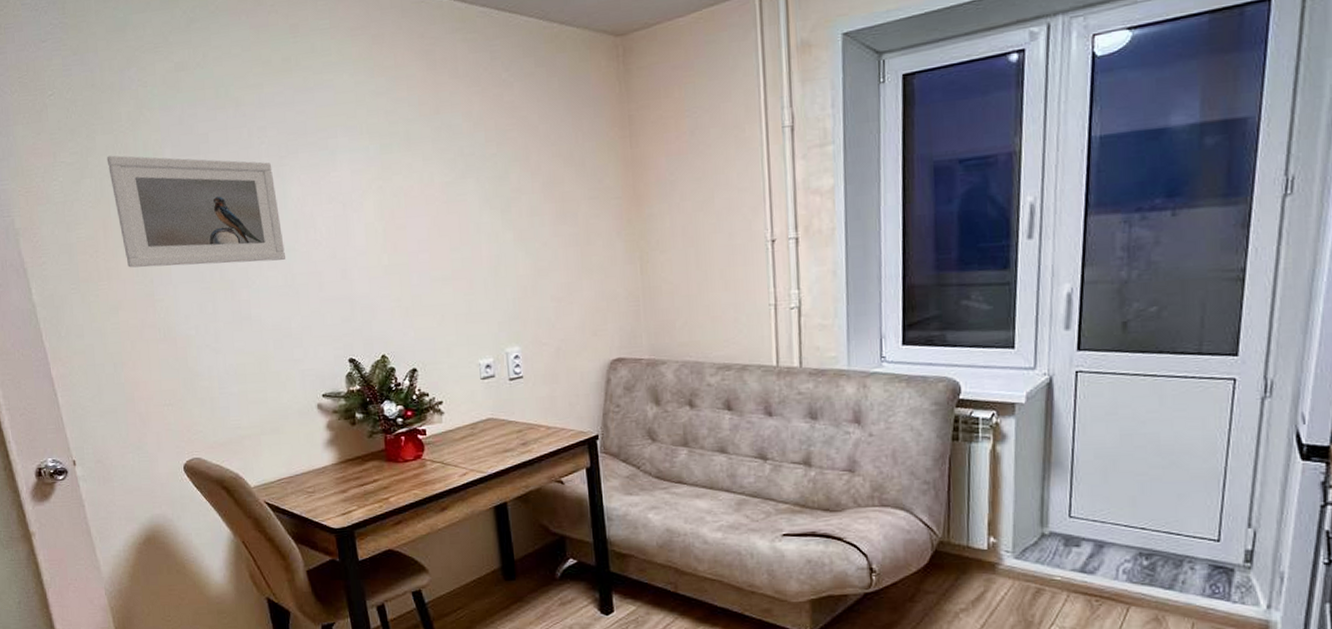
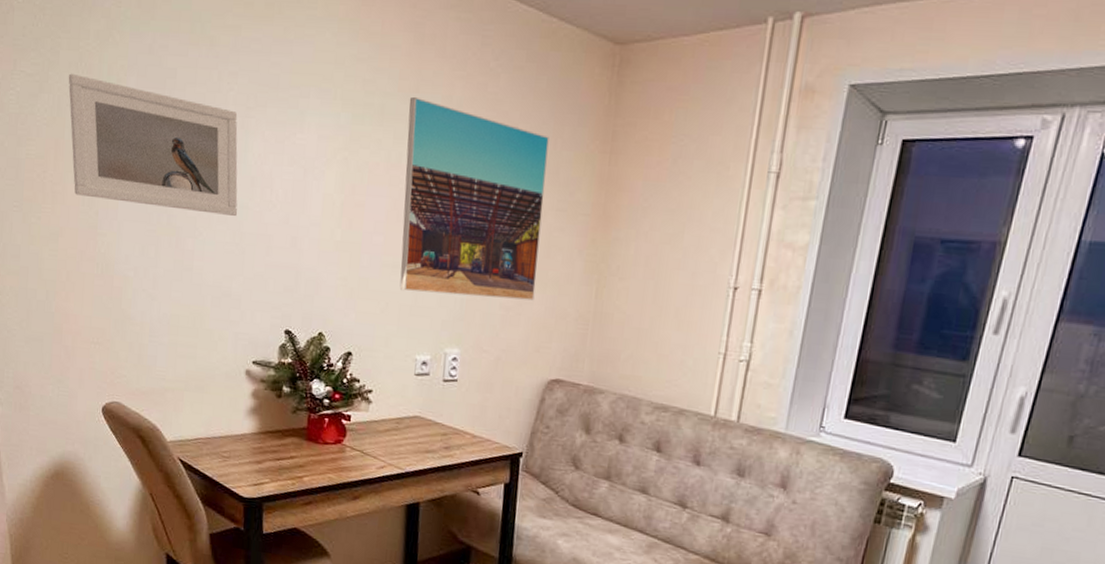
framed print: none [431,118,583,301] -> present [399,96,549,301]

